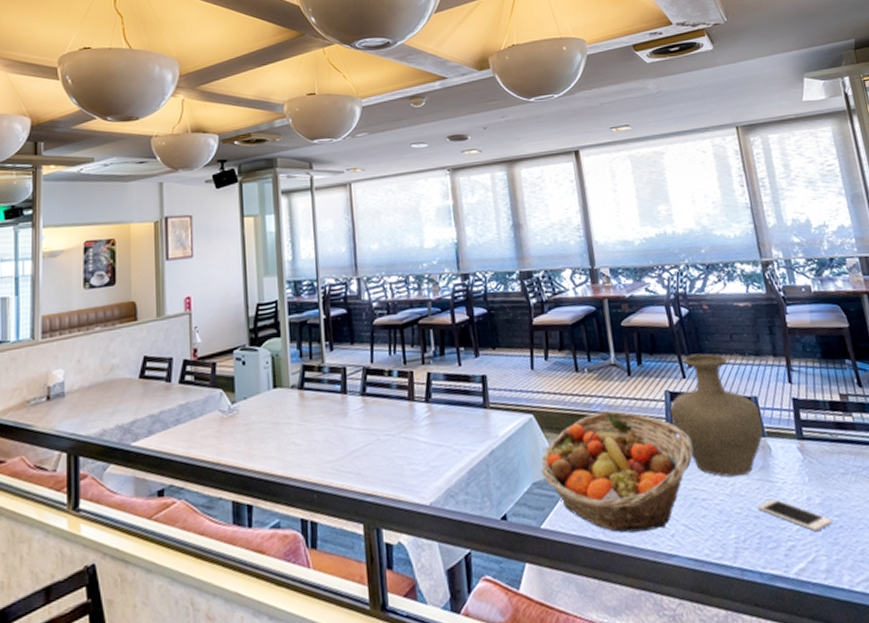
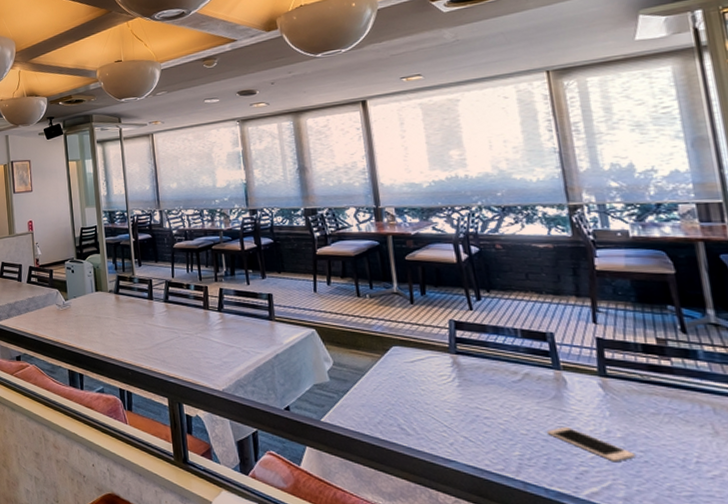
fruit basket: present [541,411,693,533] -> none [322,333,478,437]
vase: present [670,353,763,478] -> none [454,289,559,403]

